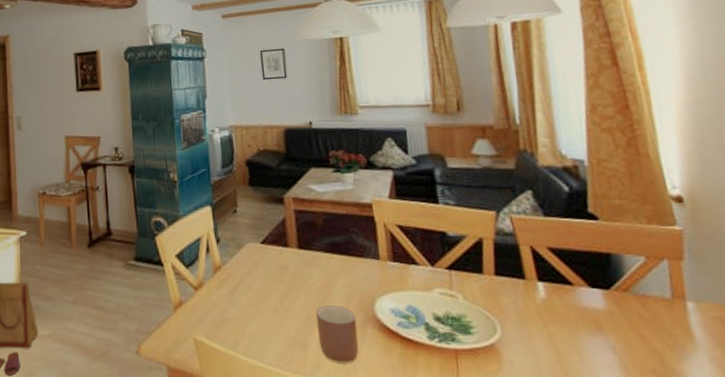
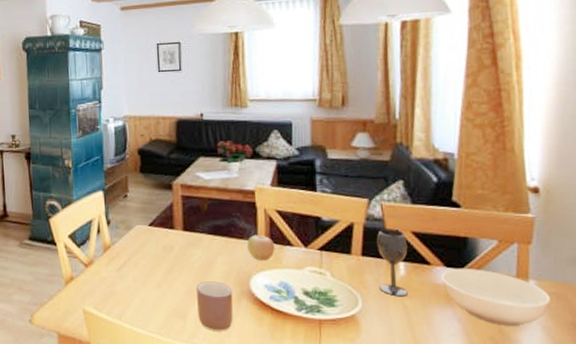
fruit: none [368,250,399,282] -> present [247,232,275,261]
wine glass: none [509,244,552,323] -> present [376,229,408,297]
bowl: none [585,288,715,356] -> present [440,268,550,326]

